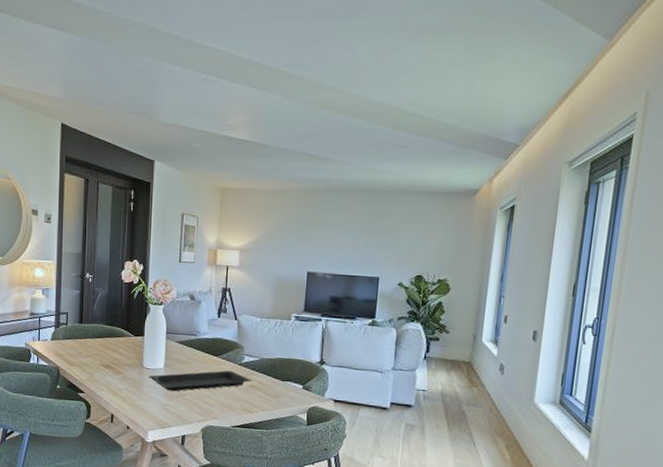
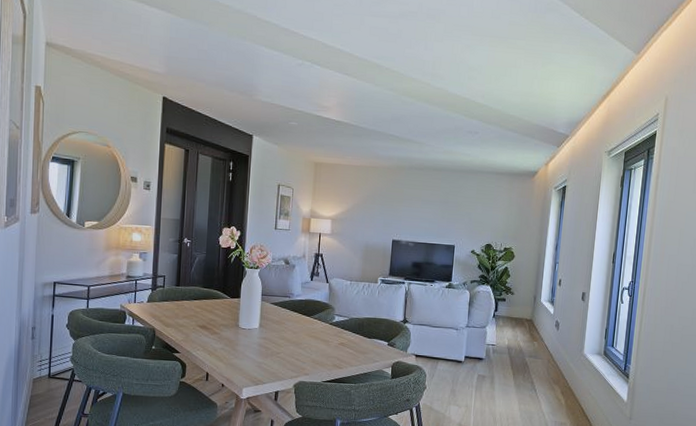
serving tray: present [148,370,252,392] -> none [243,329,342,350]

